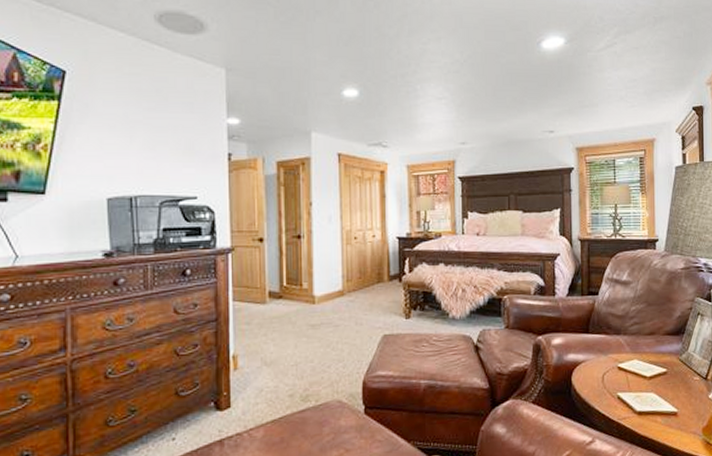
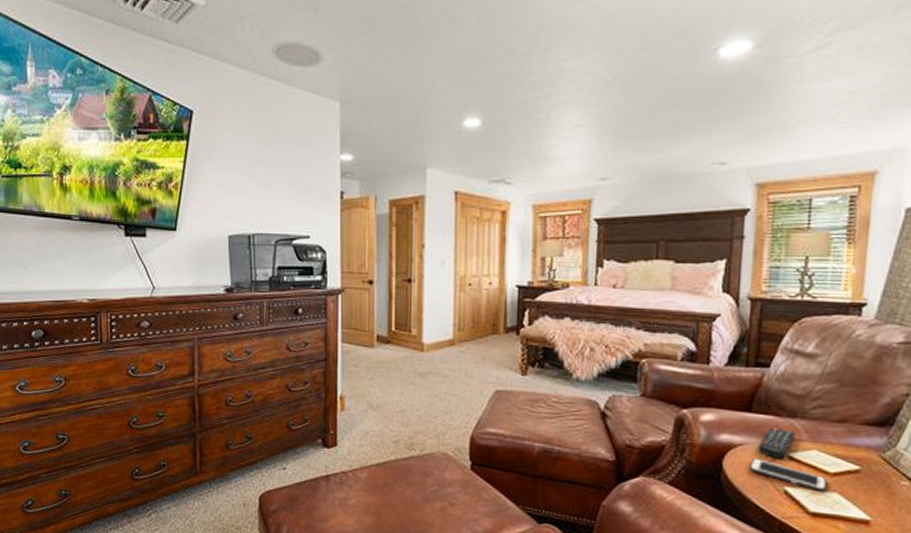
cell phone: none [591,372,647,394] -> present [749,459,828,493]
remote control: none [596,343,621,370] -> present [758,426,795,459]

